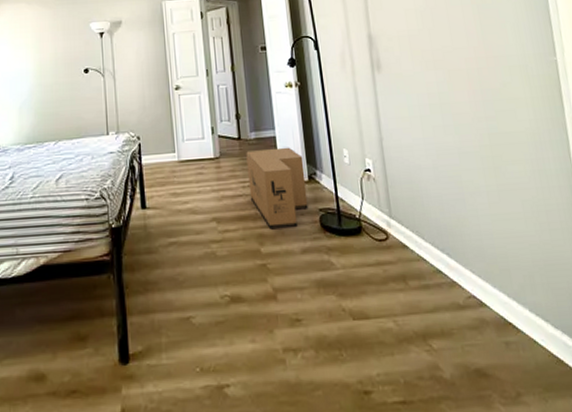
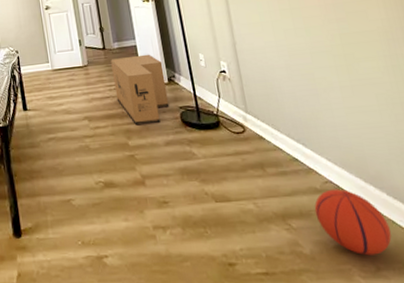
ball: none [456,304,533,380] -> present [314,189,392,256]

